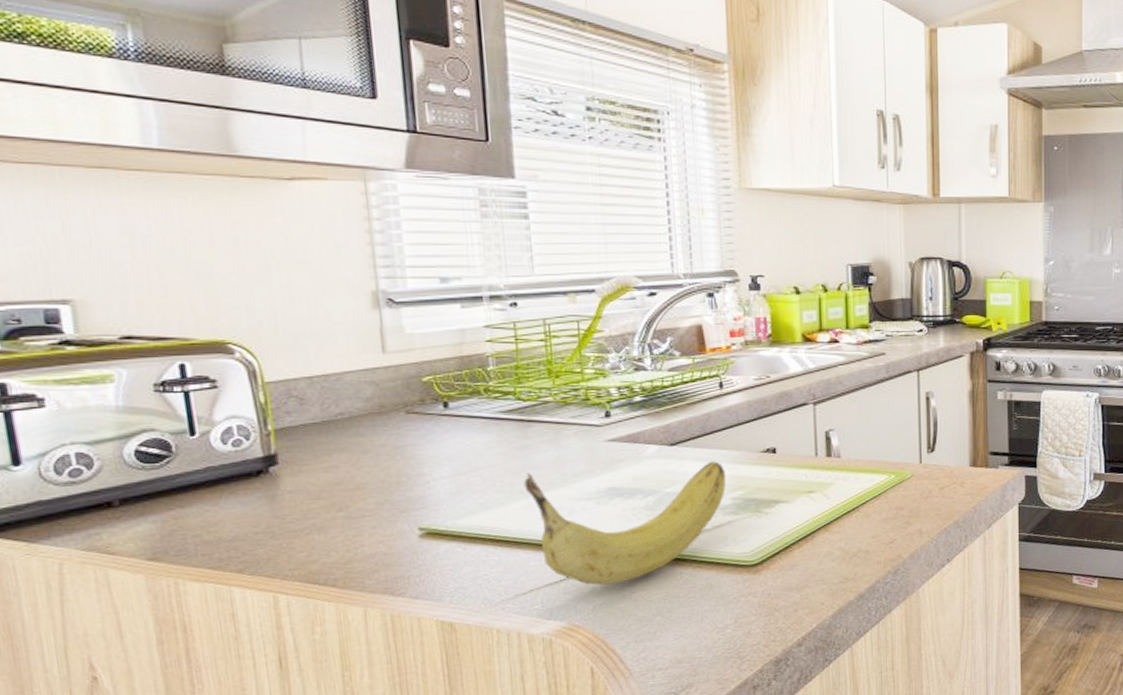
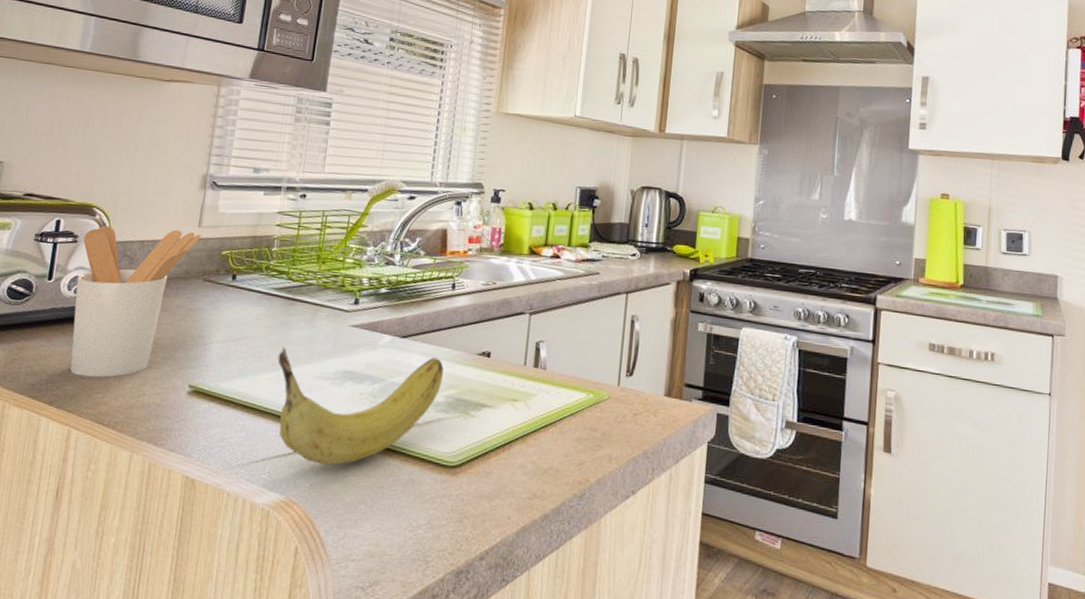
utensil holder: none [224,359,389,537] -> present [70,225,201,378]

